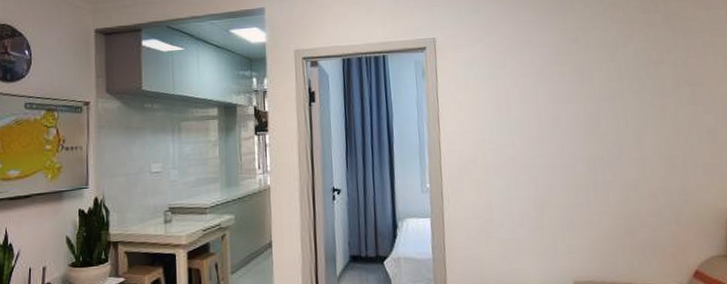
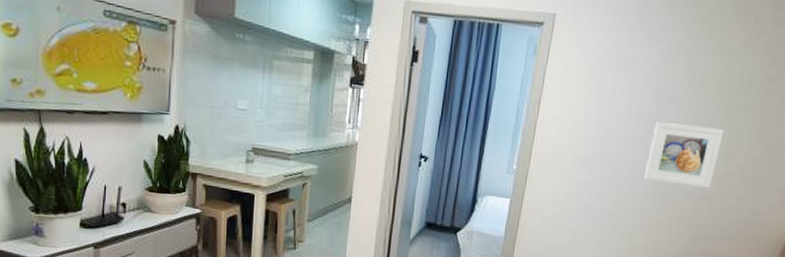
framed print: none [556,116,630,177] -> present [644,122,724,189]

